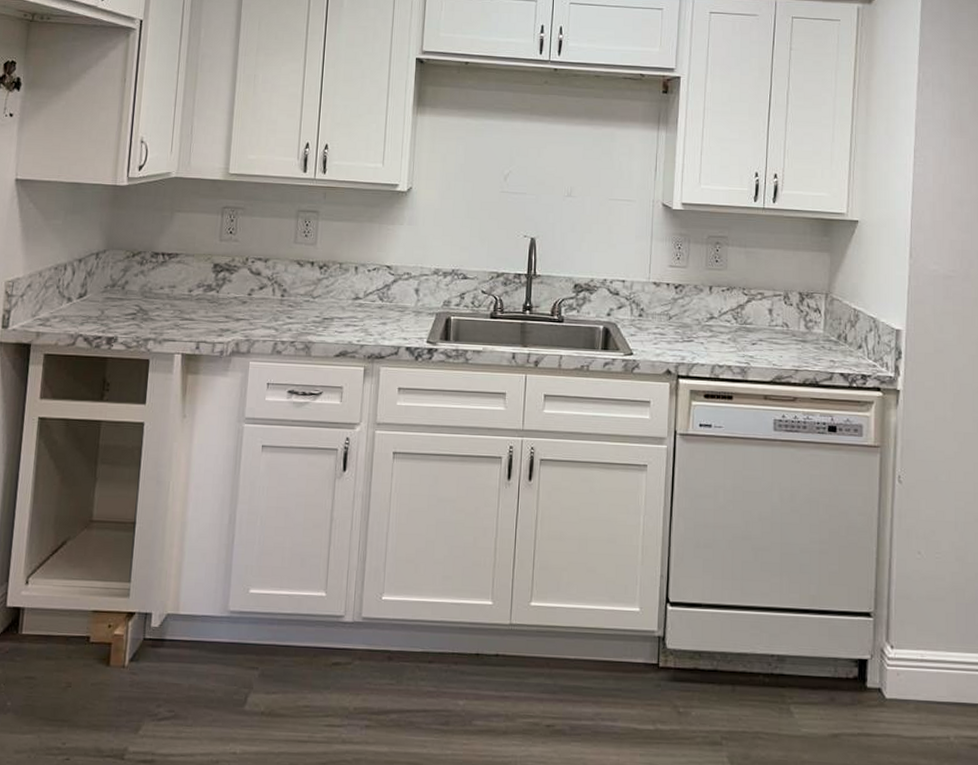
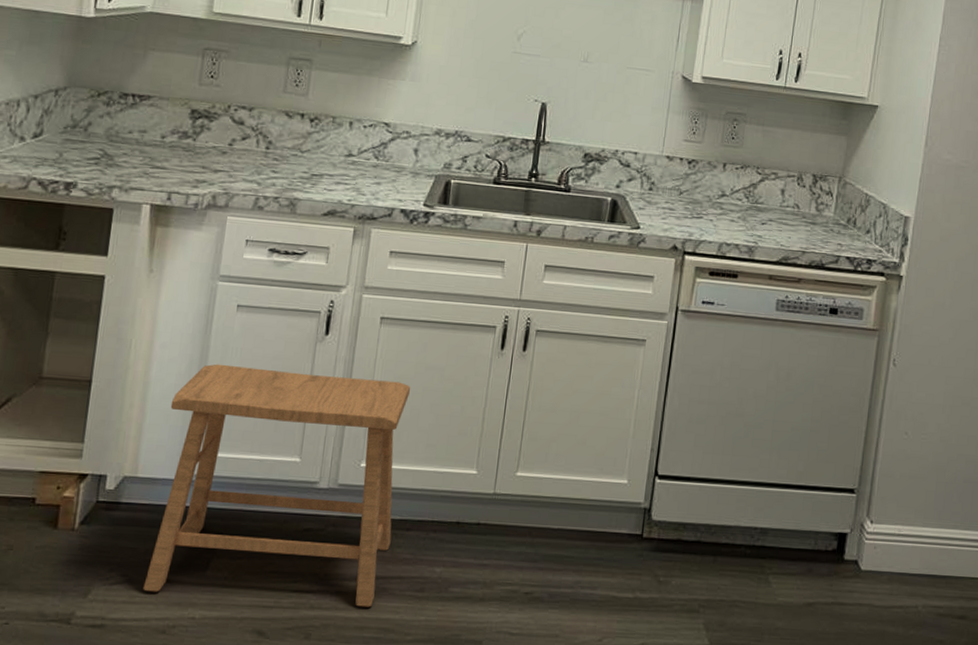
stool: none [188,502,424,741] -> present [143,364,410,607]

